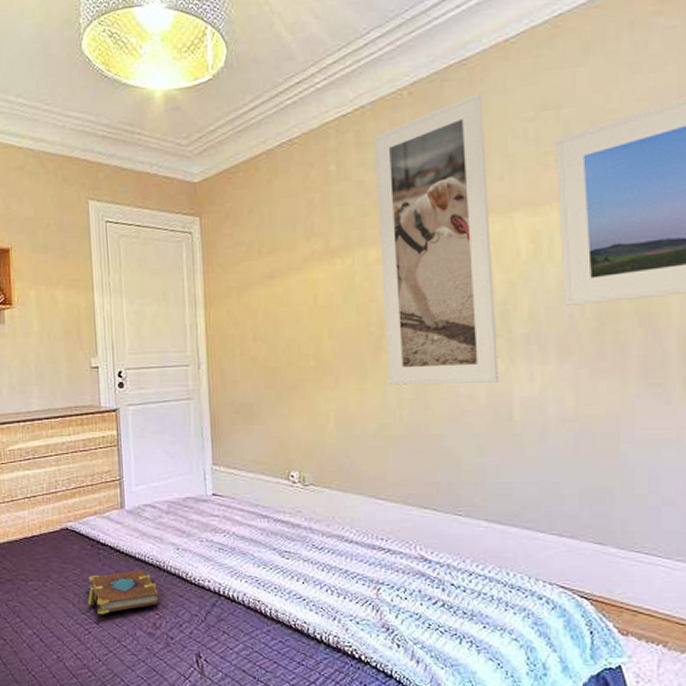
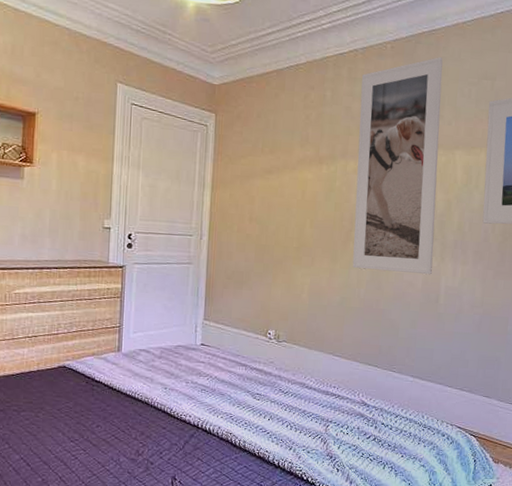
book: present [88,570,160,615] -> none [77,405,145,443]

